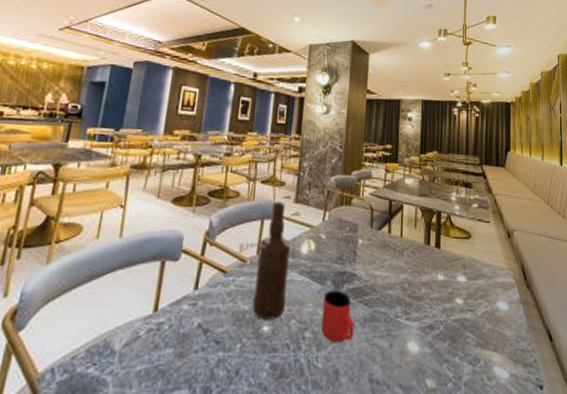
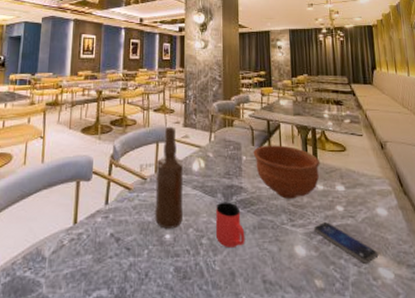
bowl: none [371,228,443,289] -> present [253,145,321,199]
smartphone: none [429,316,495,362] -> present [313,222,379,264]

